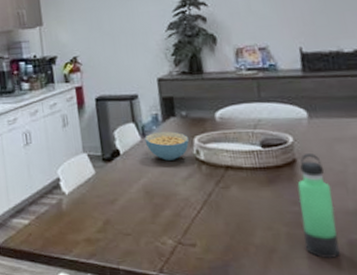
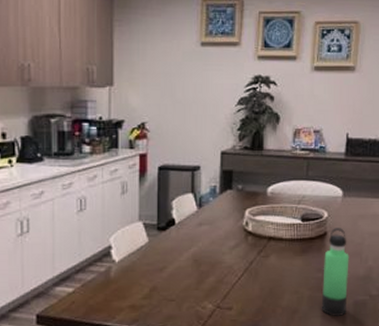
cereal bowl: present [145,131,189,161] -> none [201,203,240,231]

